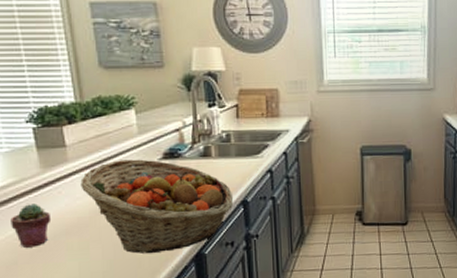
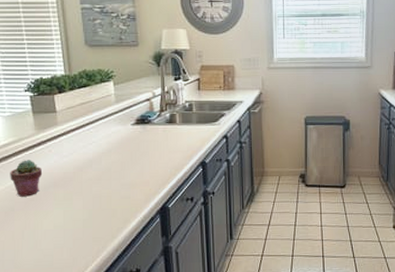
fruit basket: present [80,159,234,254] -> none [67,124,194,206]

